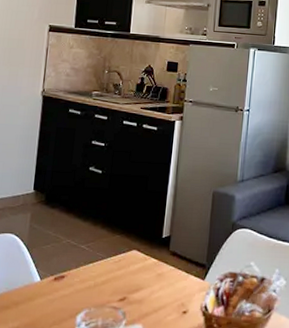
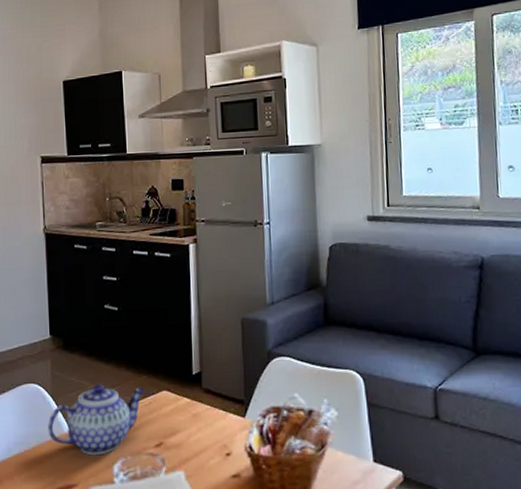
teapot: none [18,239,117,305] -> present [47,384,146,456]

